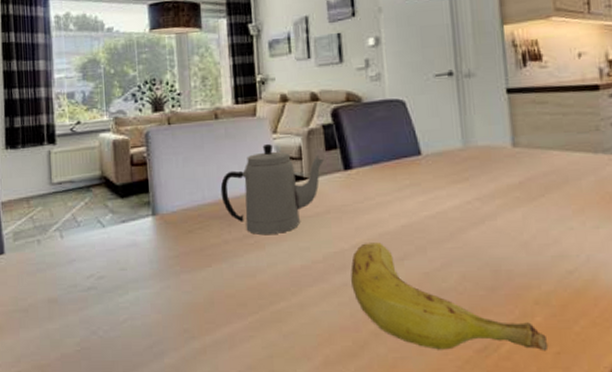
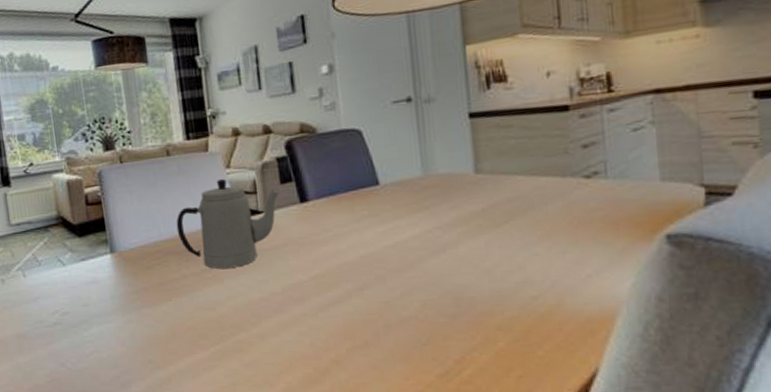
banana: present [351,242,549,352] -> none [310,273,511,376]

